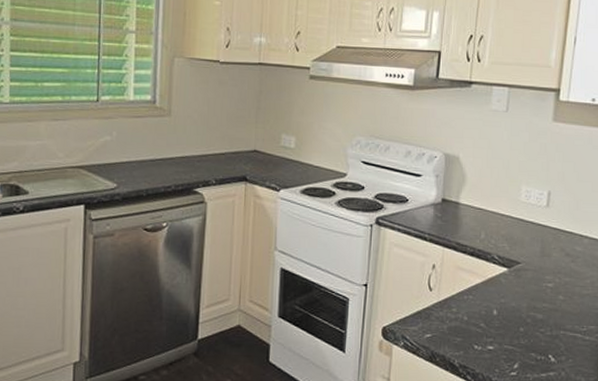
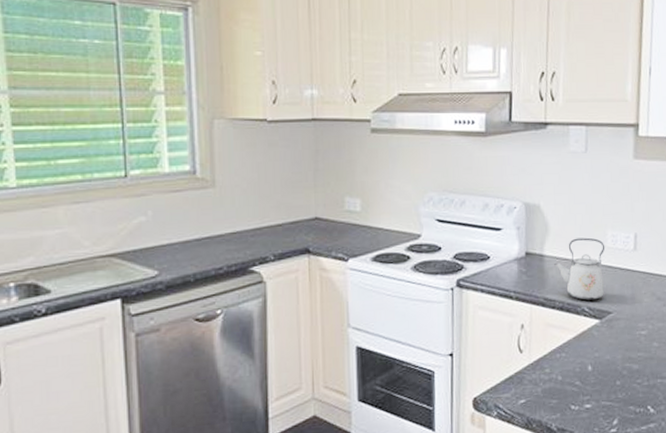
kettle: none [468,190,519,250] -> present [554,237,605,301]

